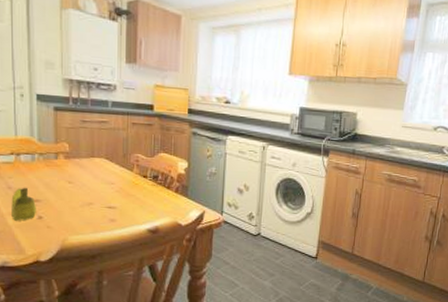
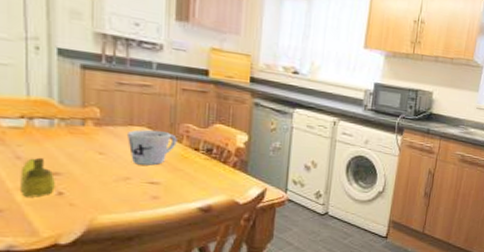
mug: none [89,160,129,192] -> present [126,129,177,166]

